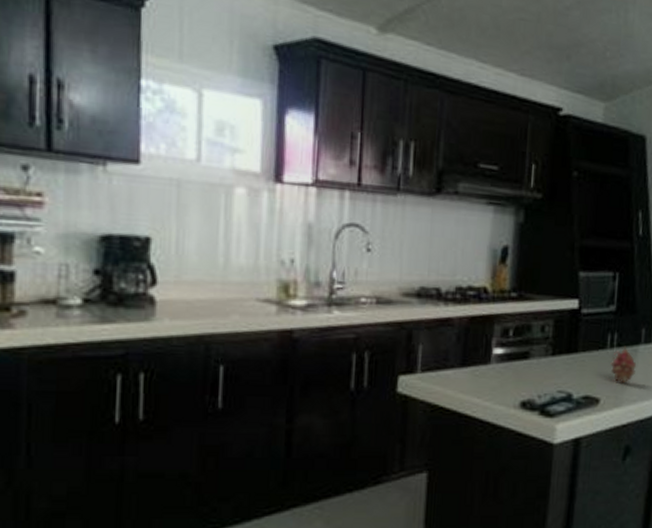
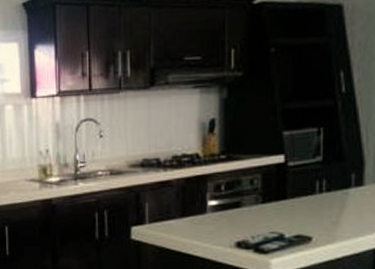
fruit: present [610,345,637,385] -> none [321,190,349,224]

